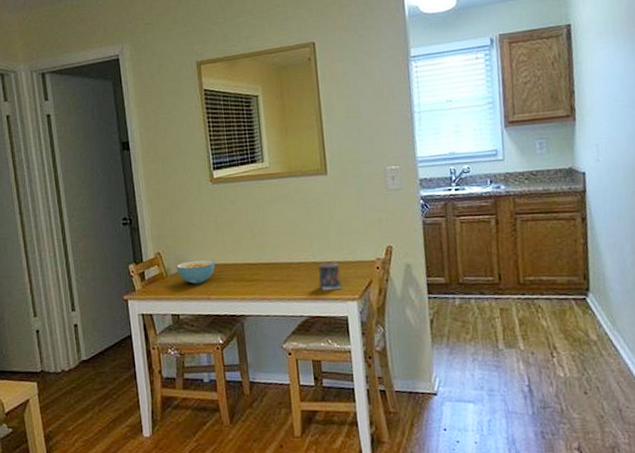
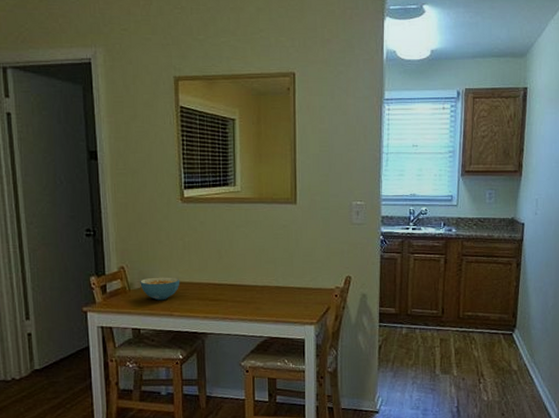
candle: present [318,261,343,290] -> none [280,287,302,314]

